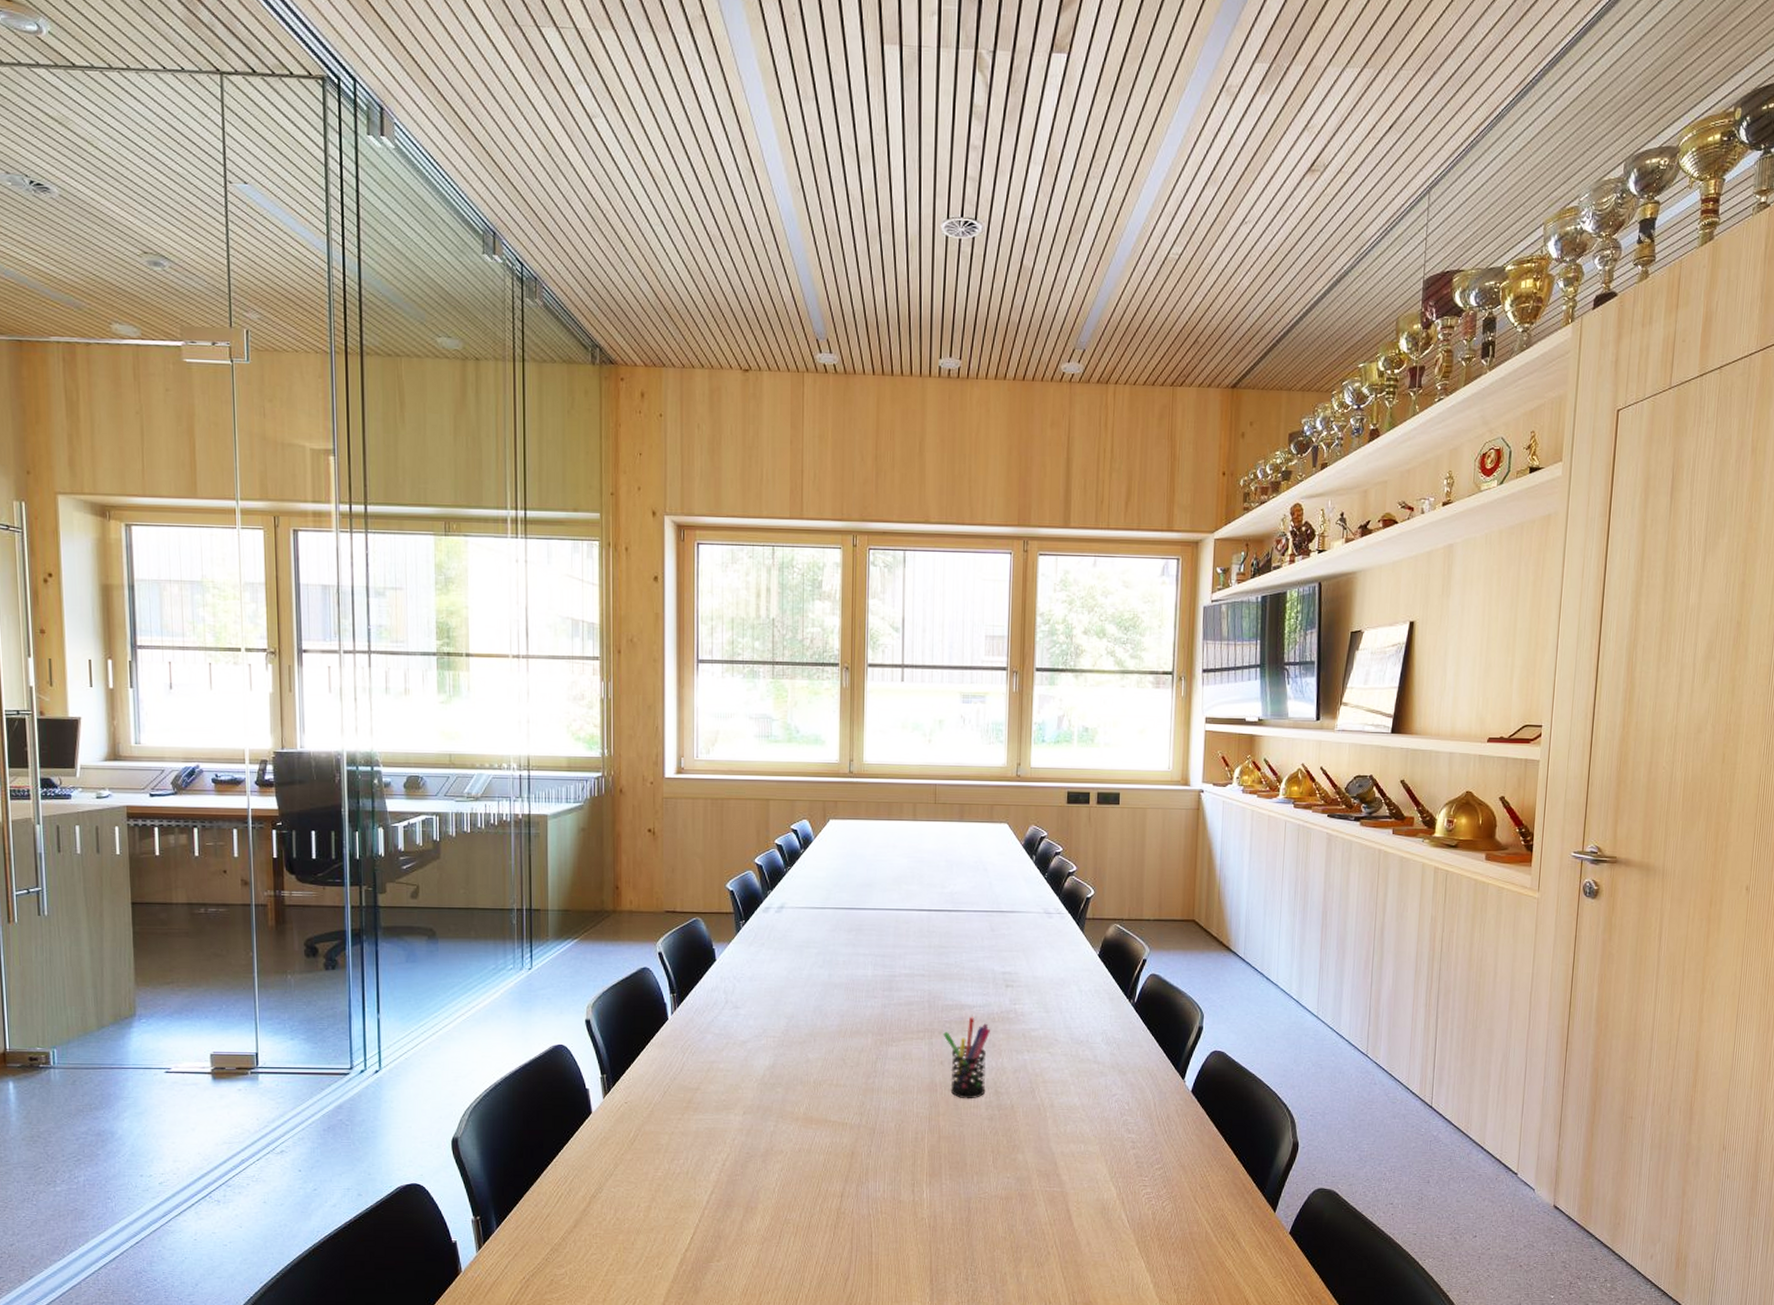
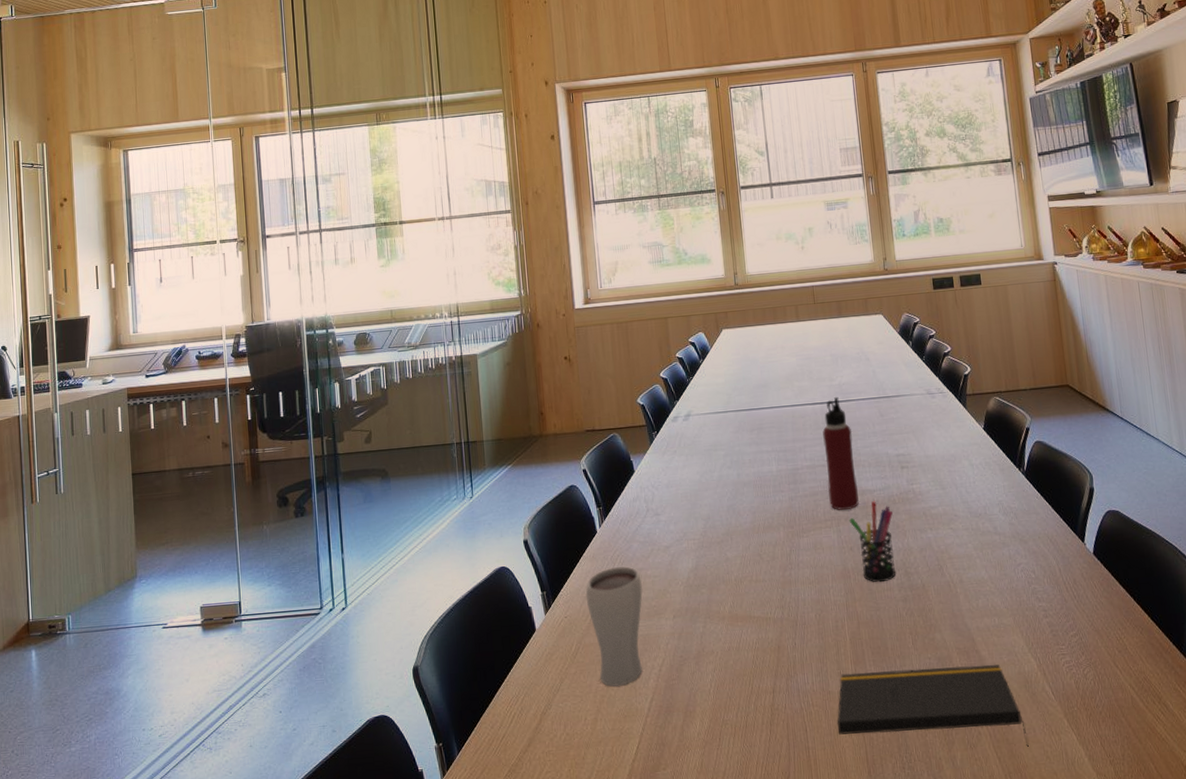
drinking glass: none [650,1057,713,1176] -> present [585,566,643,687]
notepad: none [904,1185,1096,1270] -> present [836,664,1029,747]
water bottle: none [924,905,959,1023] -> present [822,396,859,510]

